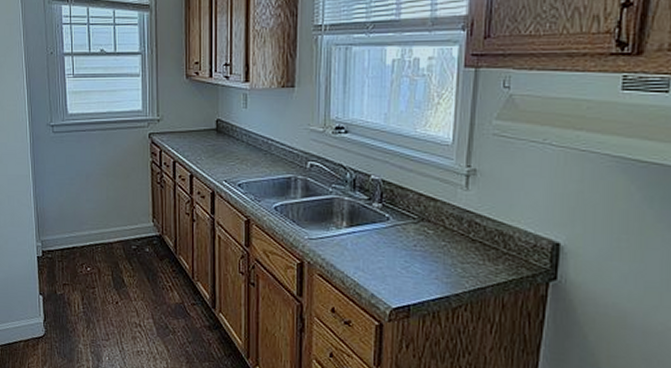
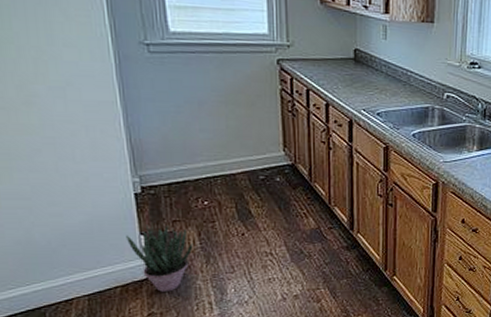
potted plant: none [30,286,78,352] -> present [126,225,193,292]

